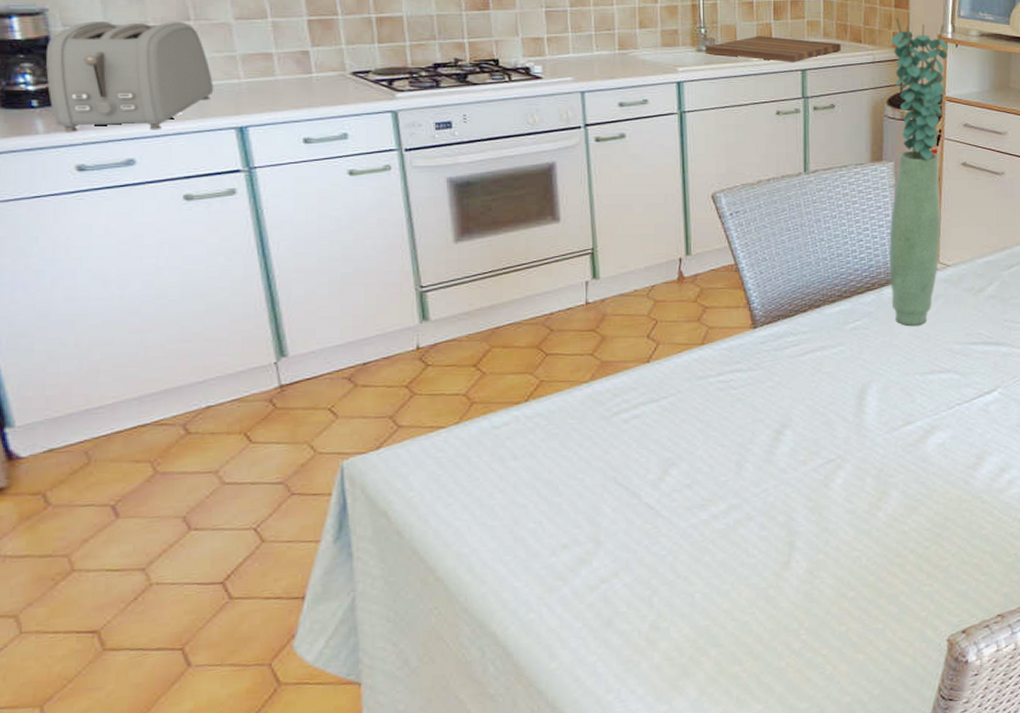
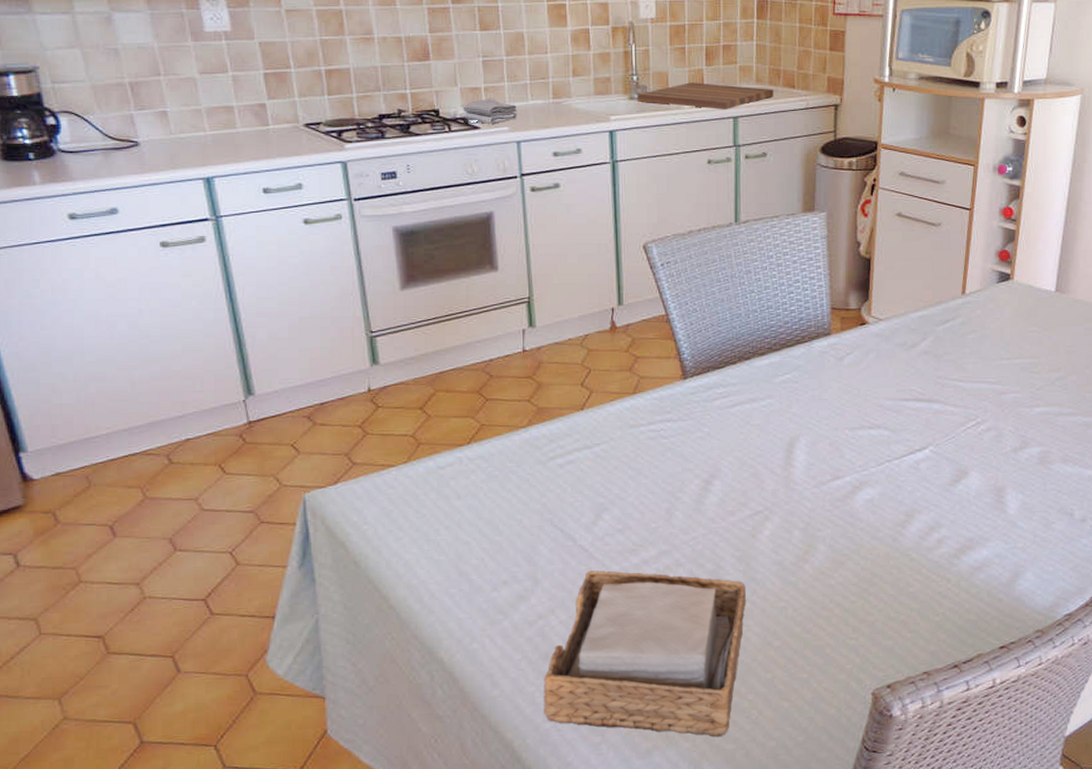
toaster: present [46,21,214,133] -> none [40,77,183,184]
towel: none [525,48,581,74] -> present [463,98,517,124]
napkin holder: none [606,528,820,697] -> present [544,570,747,737]
vase: present [889,18,948,326] -> none [820,61,885,380]

